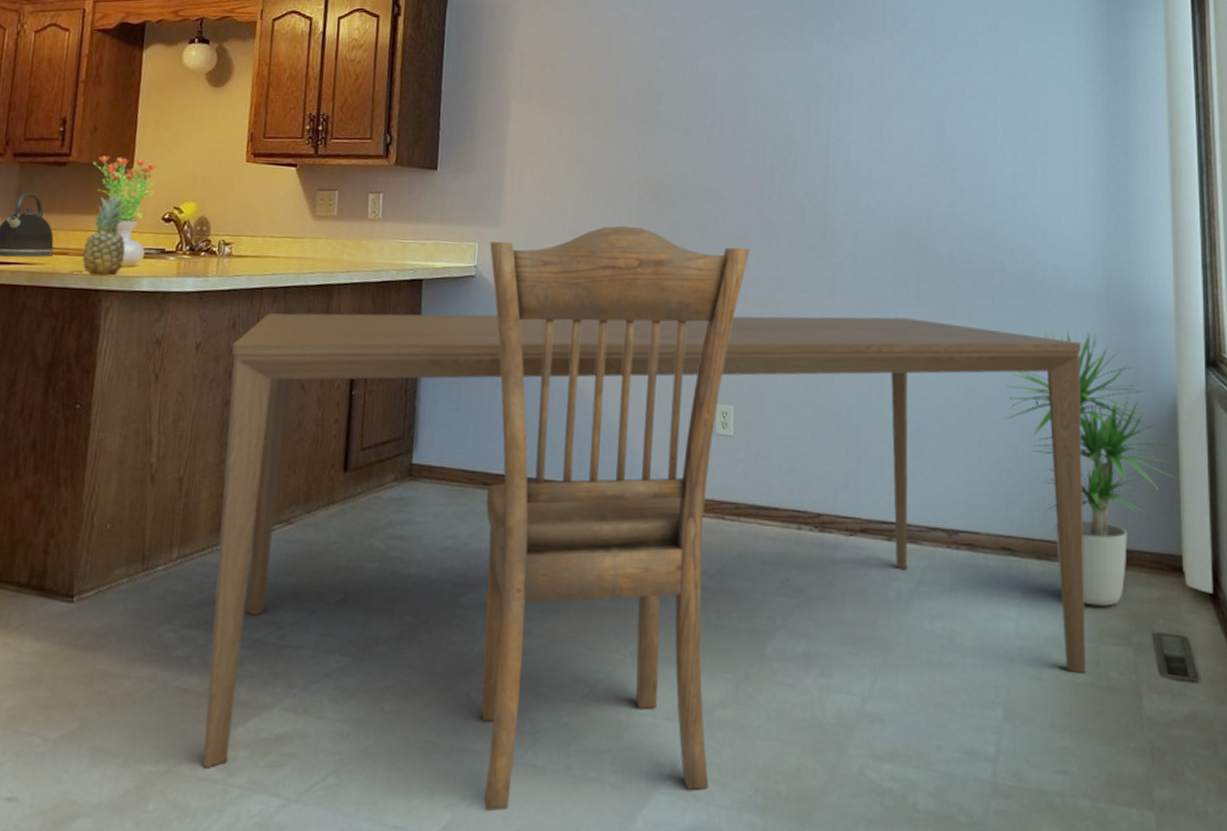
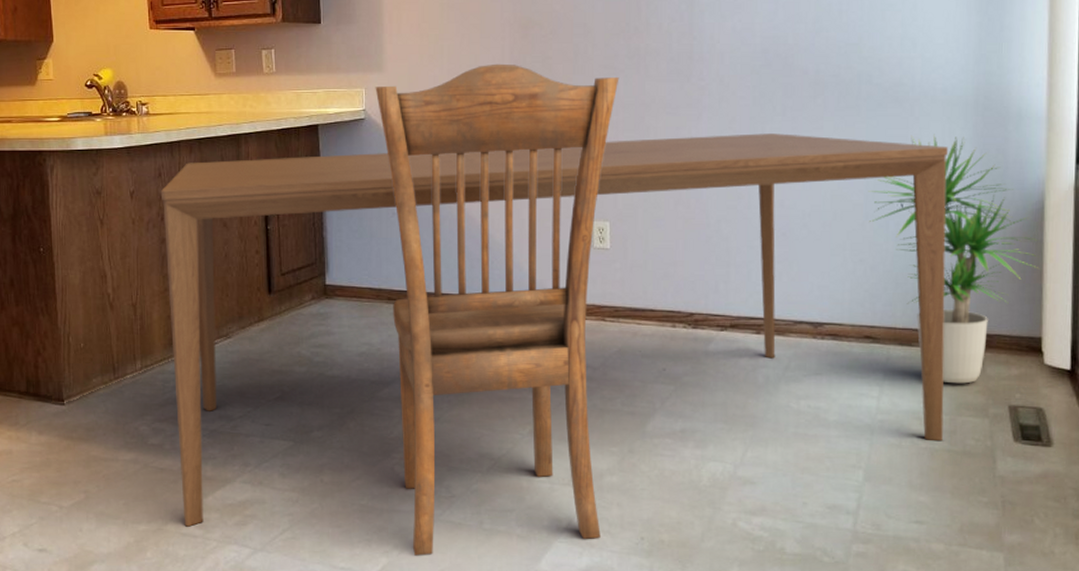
fruit: present [82,193,126,276] -> none [23,65,59,140]
flower arrangement: present [93,155,158,268] -> none [19,32,75,131]

